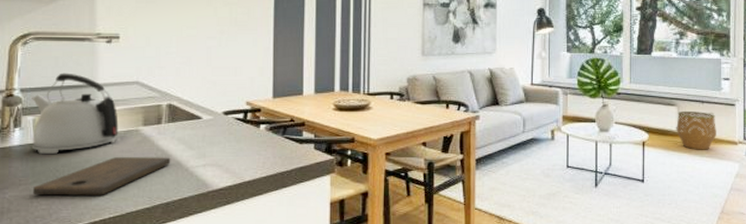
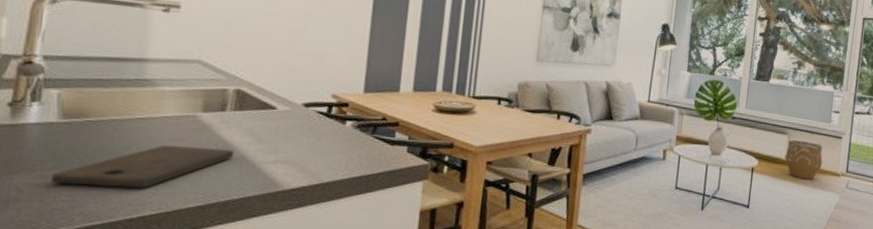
kettle: present [31,73,119,154] -> none [53,41,171,136]

